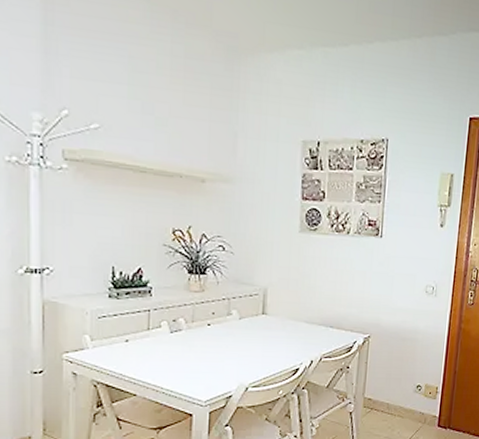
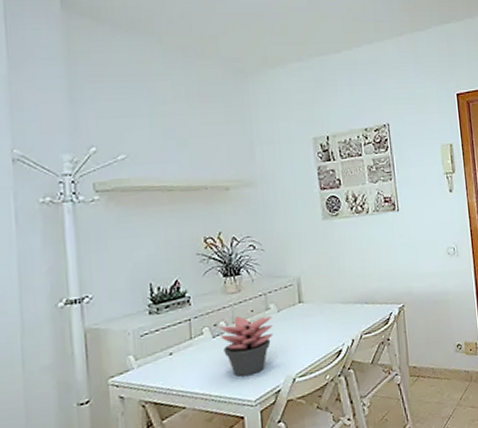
succulent plant: none [179,315,233,377] -> present [220,315,273,377]

